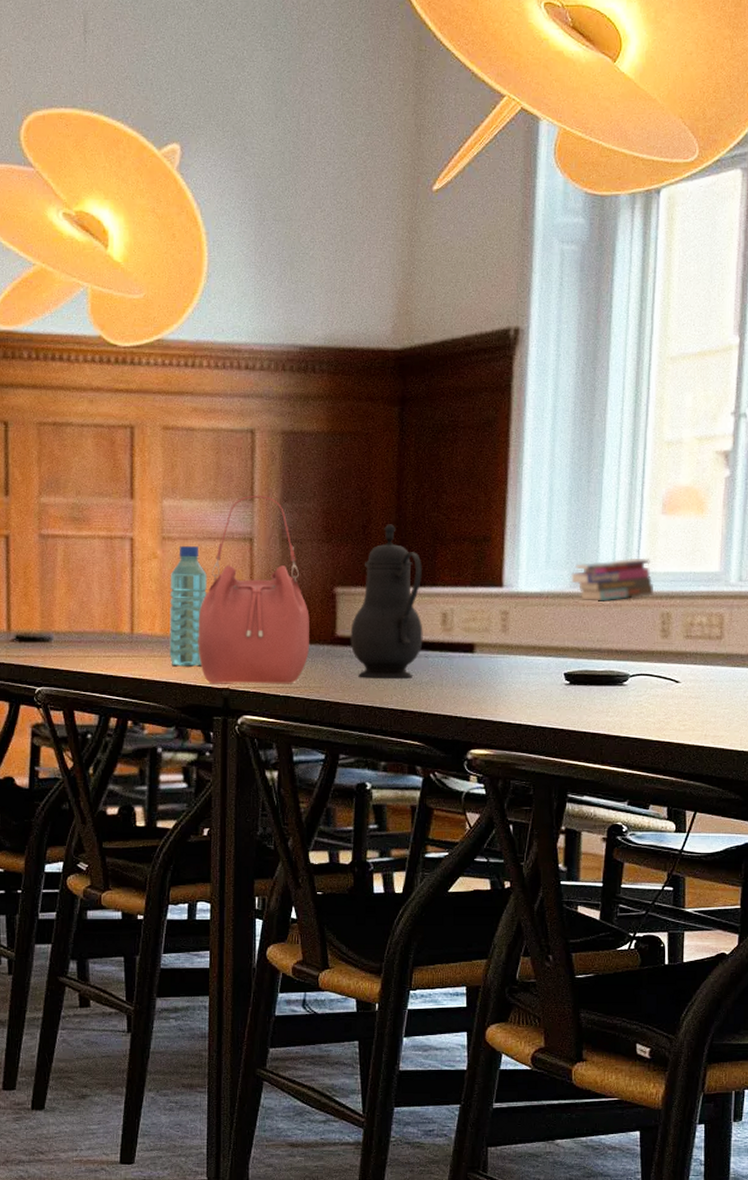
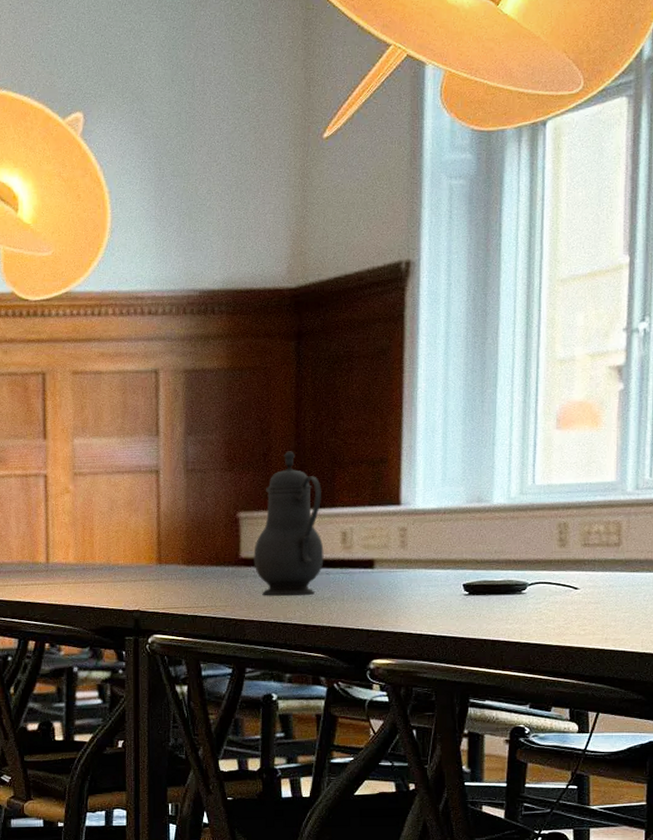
water bottle: present [169,546,207,668] -> none [82,480,117,593]
handbag: present [198,495,309,684] -> none [109,429,215,607]
books: present [571,557,654,602] -> none [468,471,551,515]

